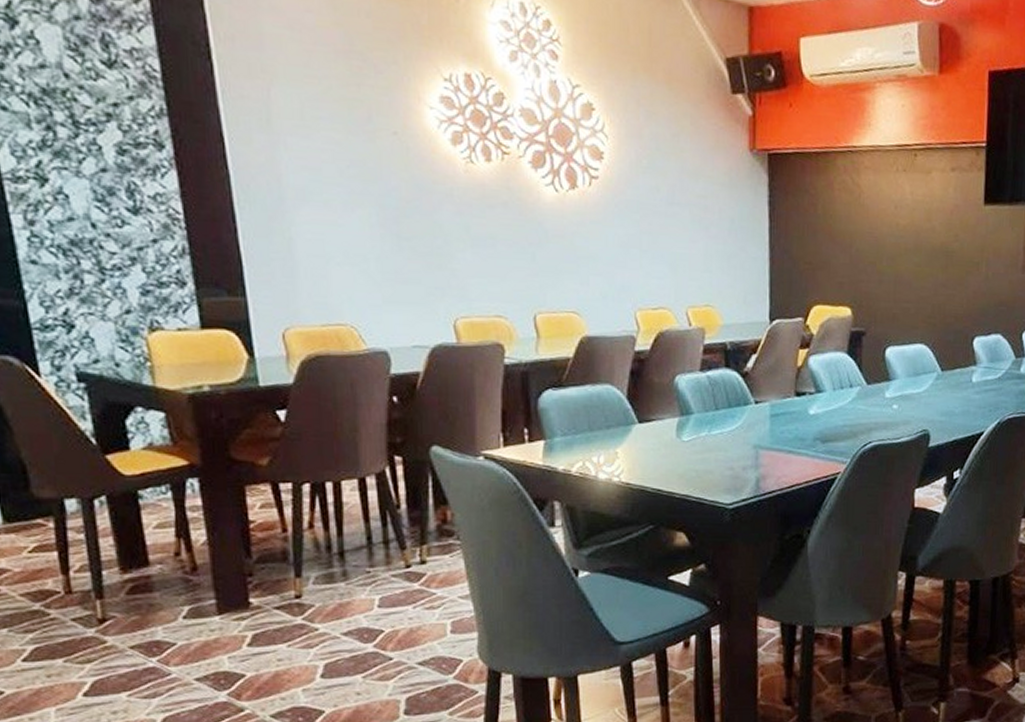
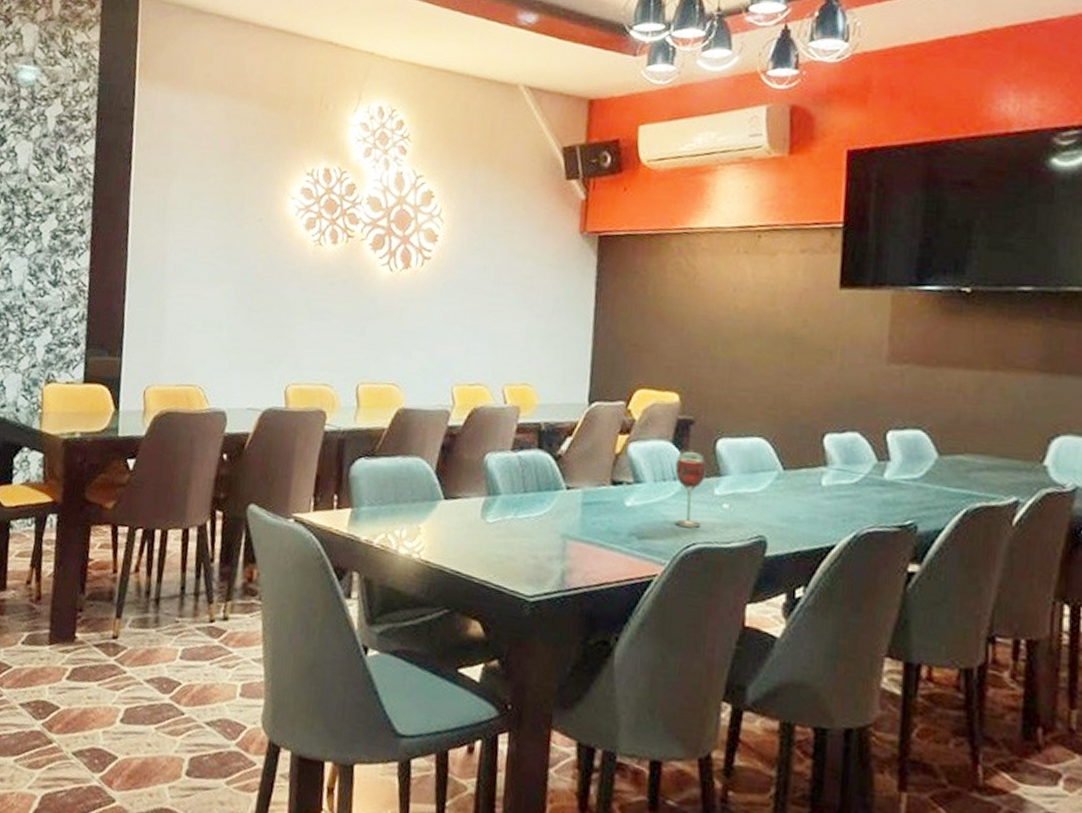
wineglass: none [851,357,878,428] -> present [675,448,707,528]

